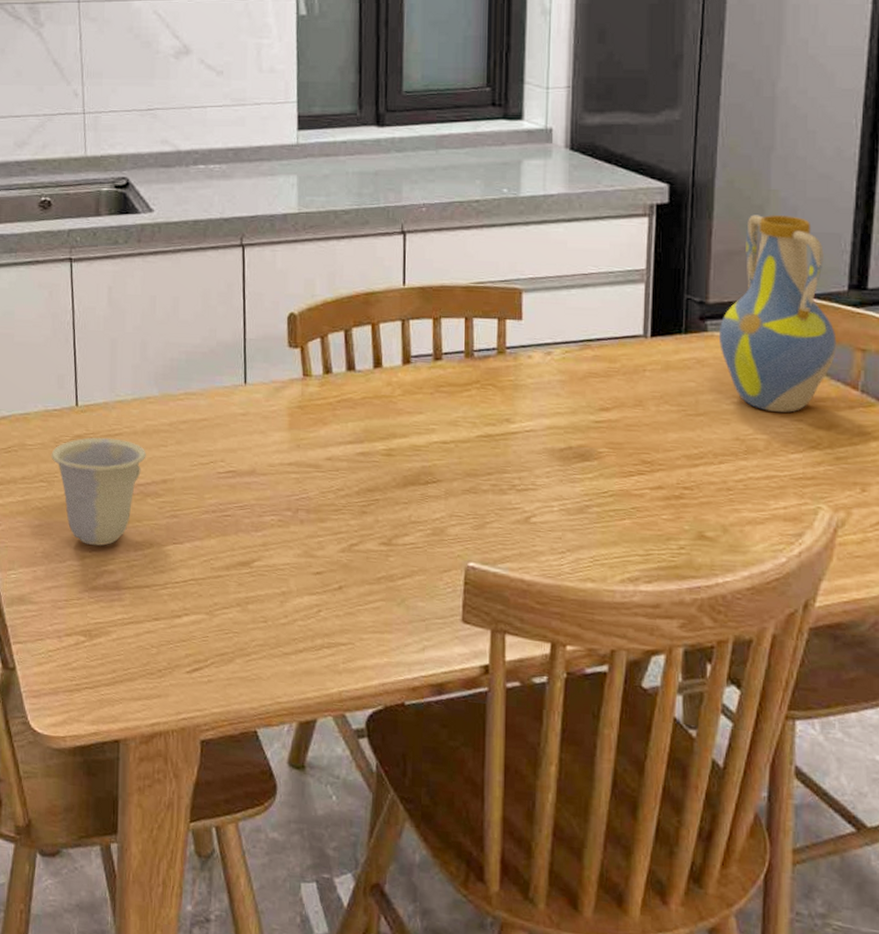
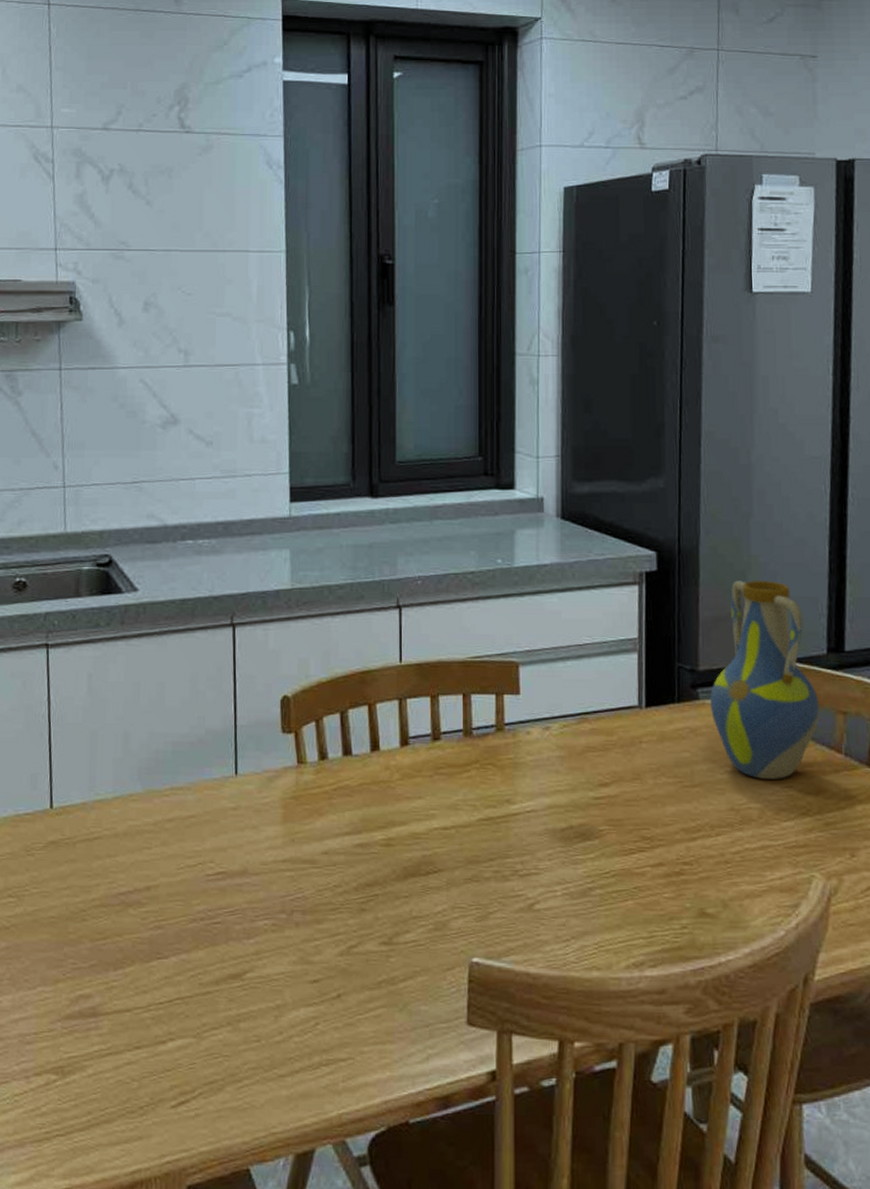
cup: present [51,437,146,546] -> none [21,842,128,966]

